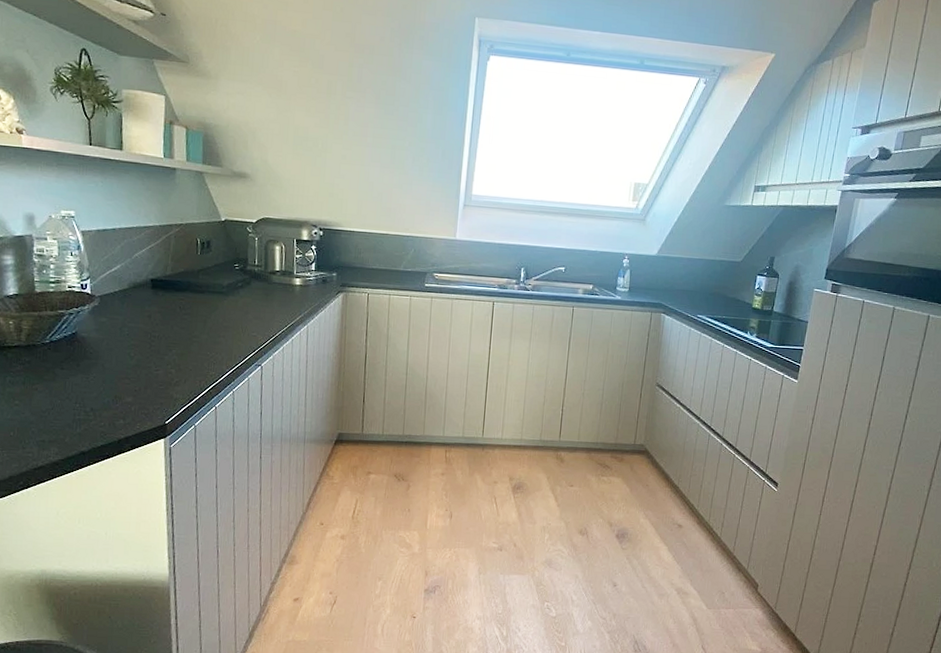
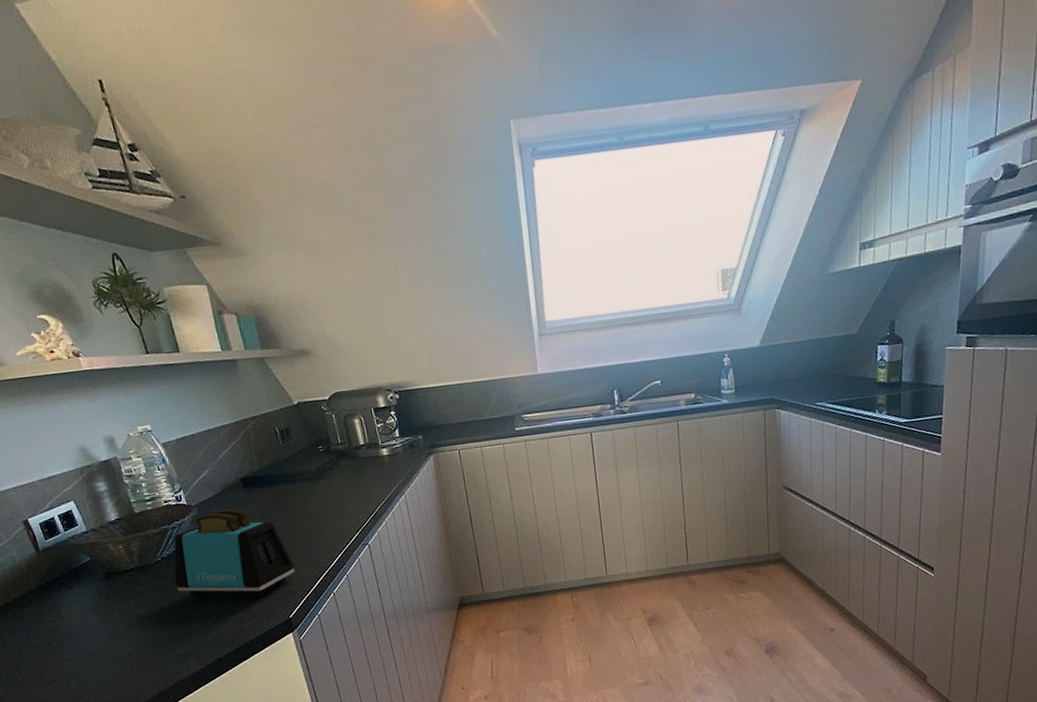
toaster: none [57,305,183,399] -> present [174,509,295,598]

